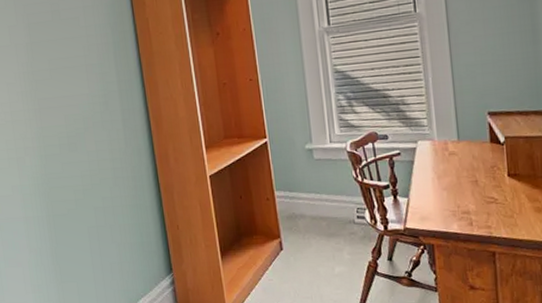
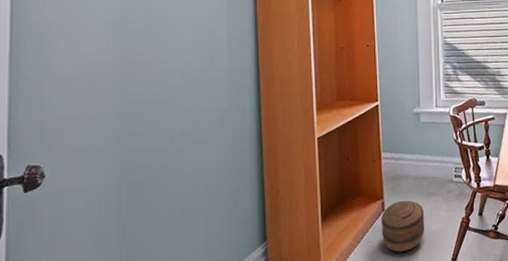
basket: none [280,240,328,292] -> present [381,200,425,252]

